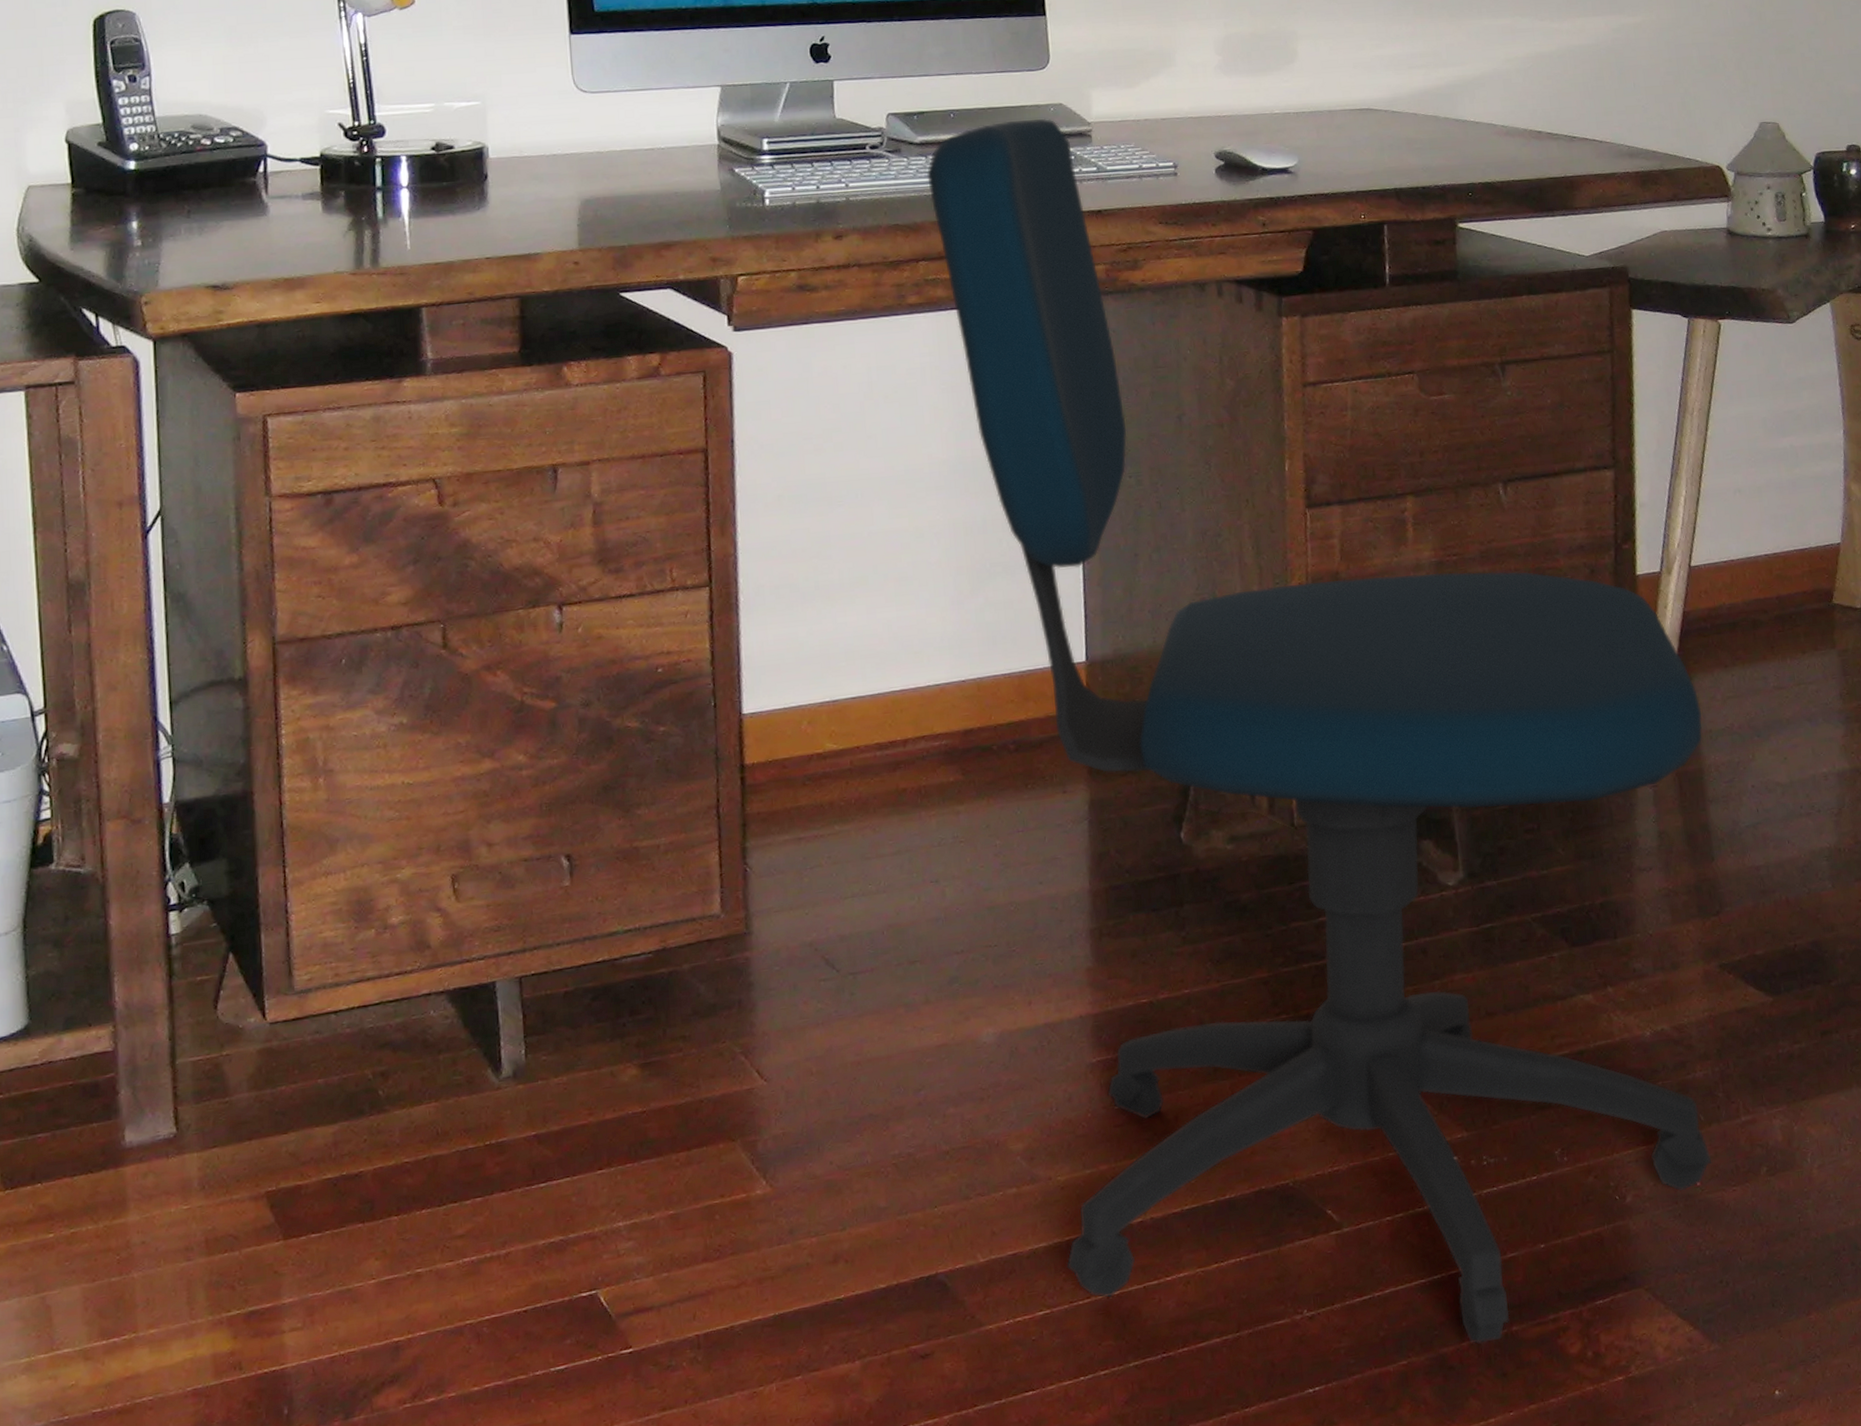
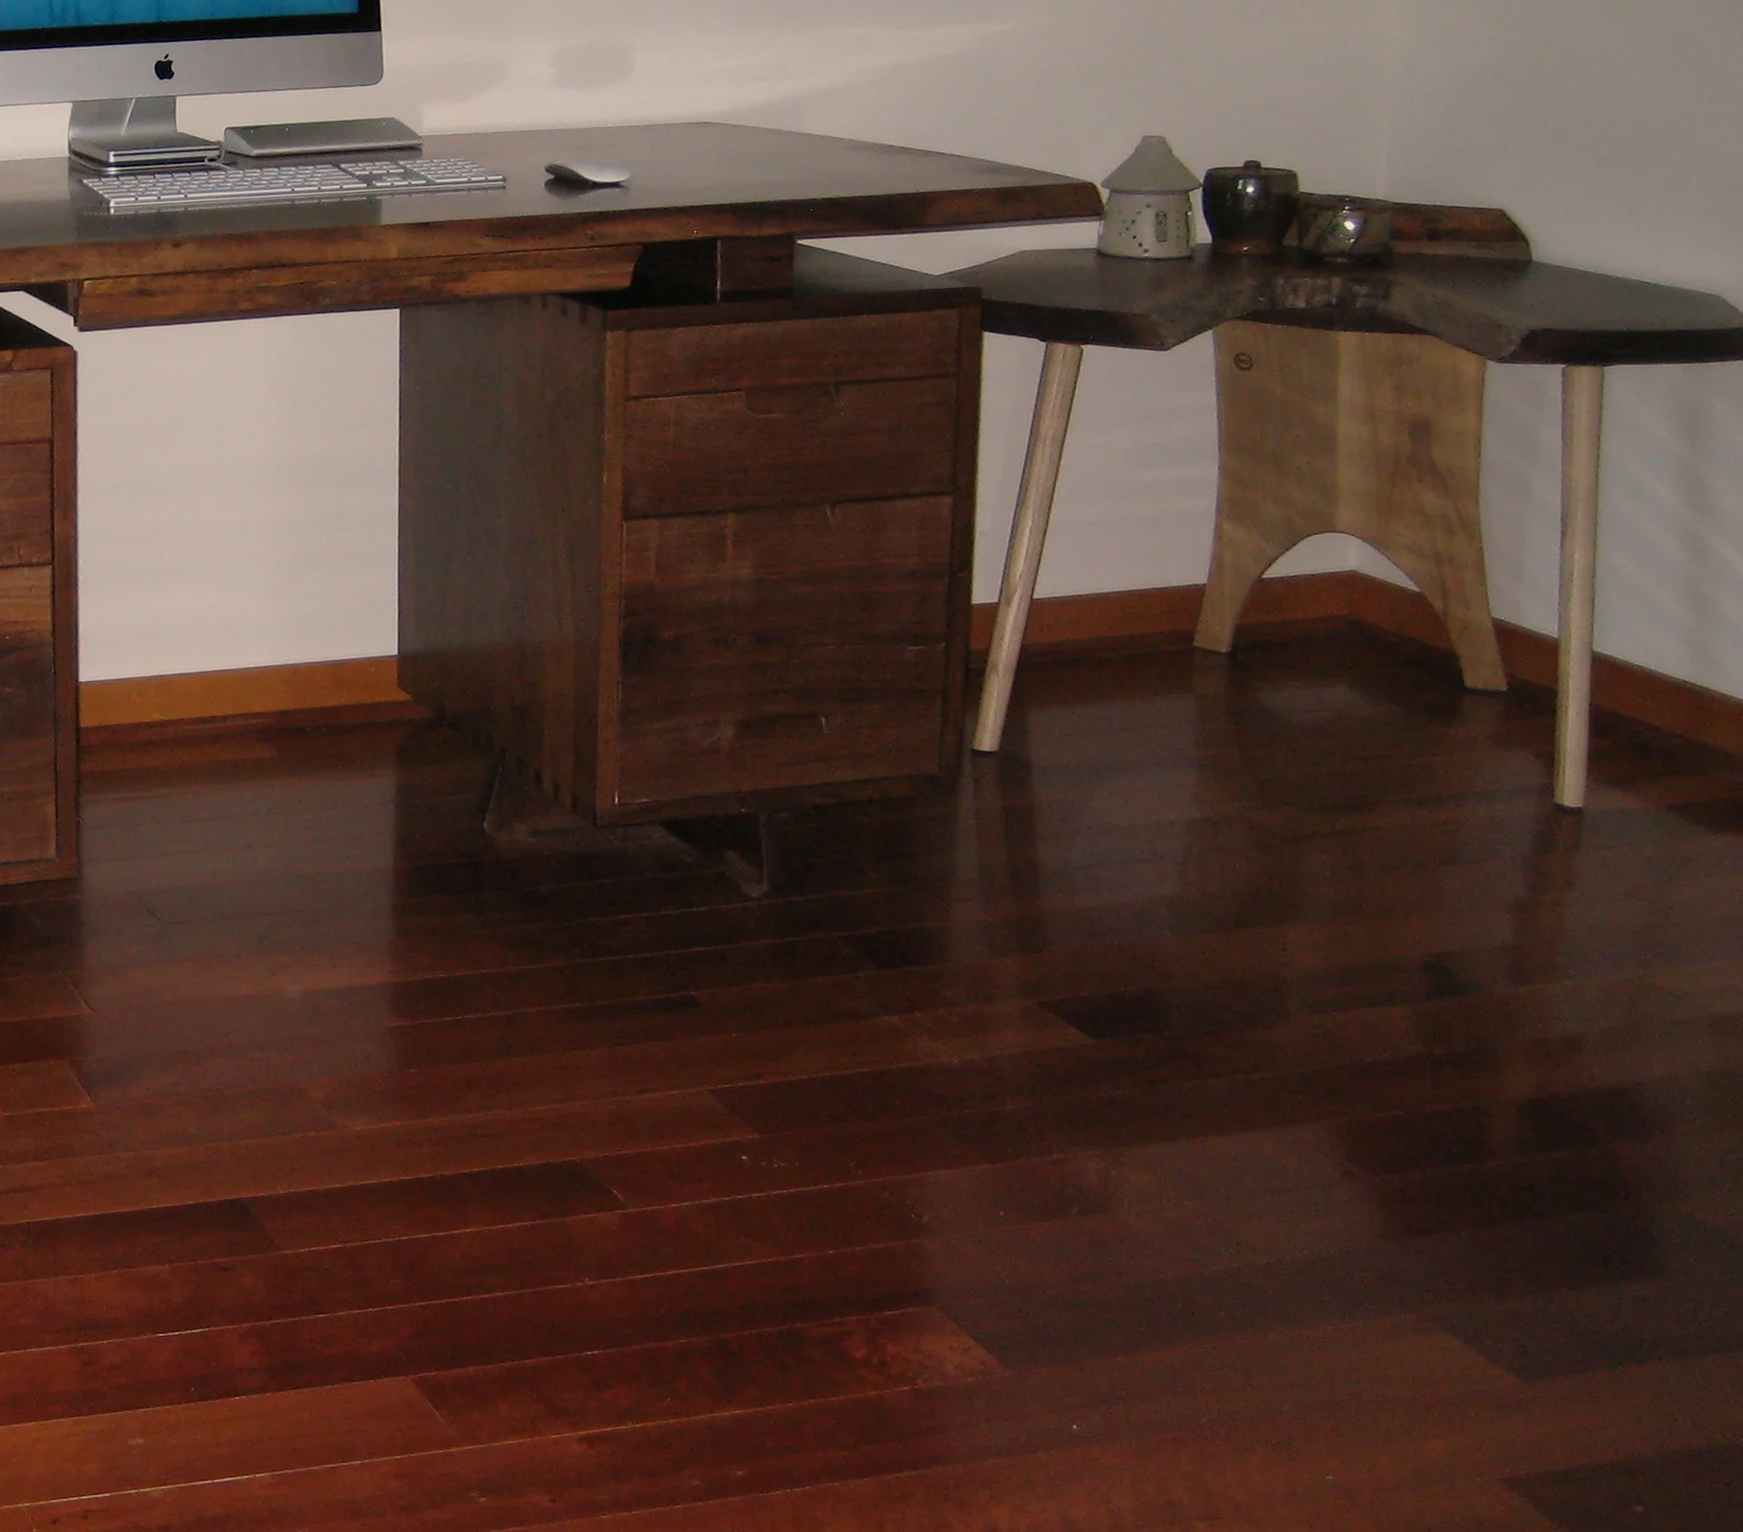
office chair: present [926,118,1712,1344] -> none [260,132,1036,1334]

